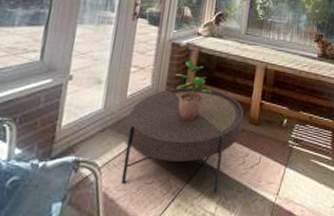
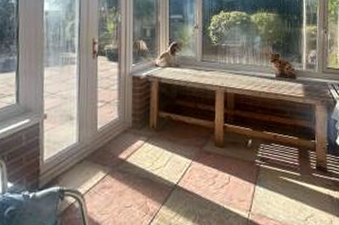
coffee table: present [121,87,244,194] -> none [102,116,208,213]
potted plant: present [171,61,213,121] -> none [136,92,177,148]

